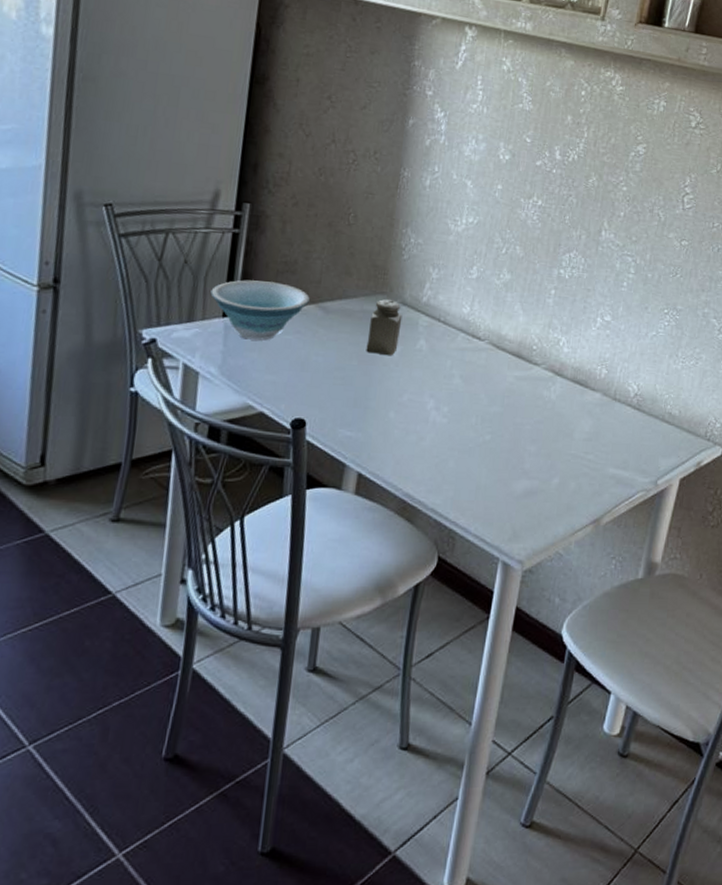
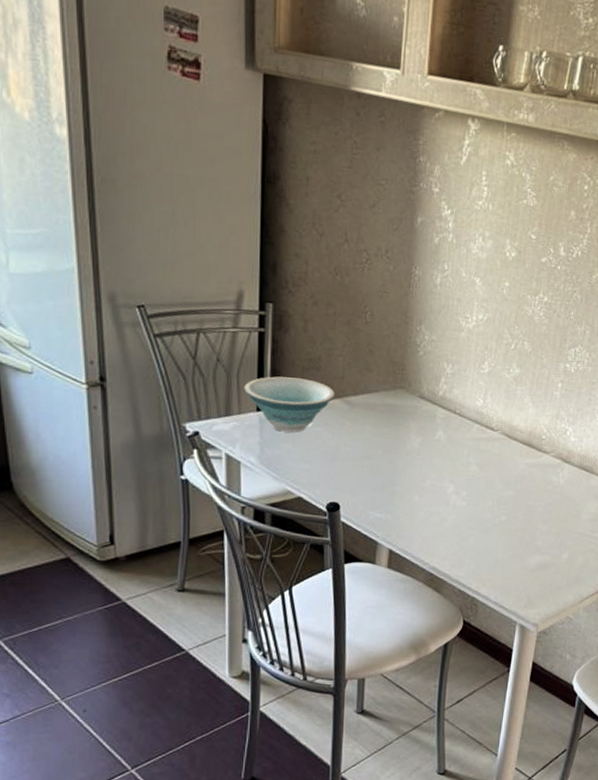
salt shaker: present [366,299,403,356] -> none [389,393,421,446]

